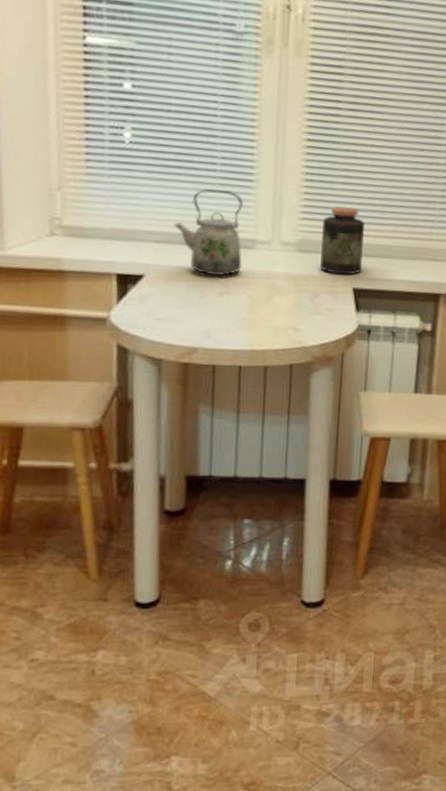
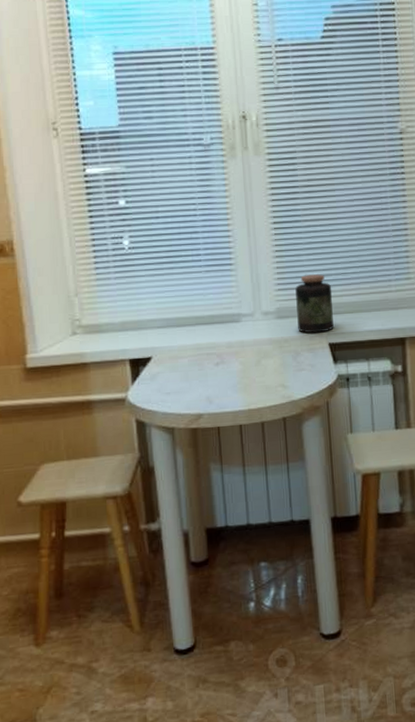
kettle: present [173,189,244,276] -> none [171,275,232,349]

